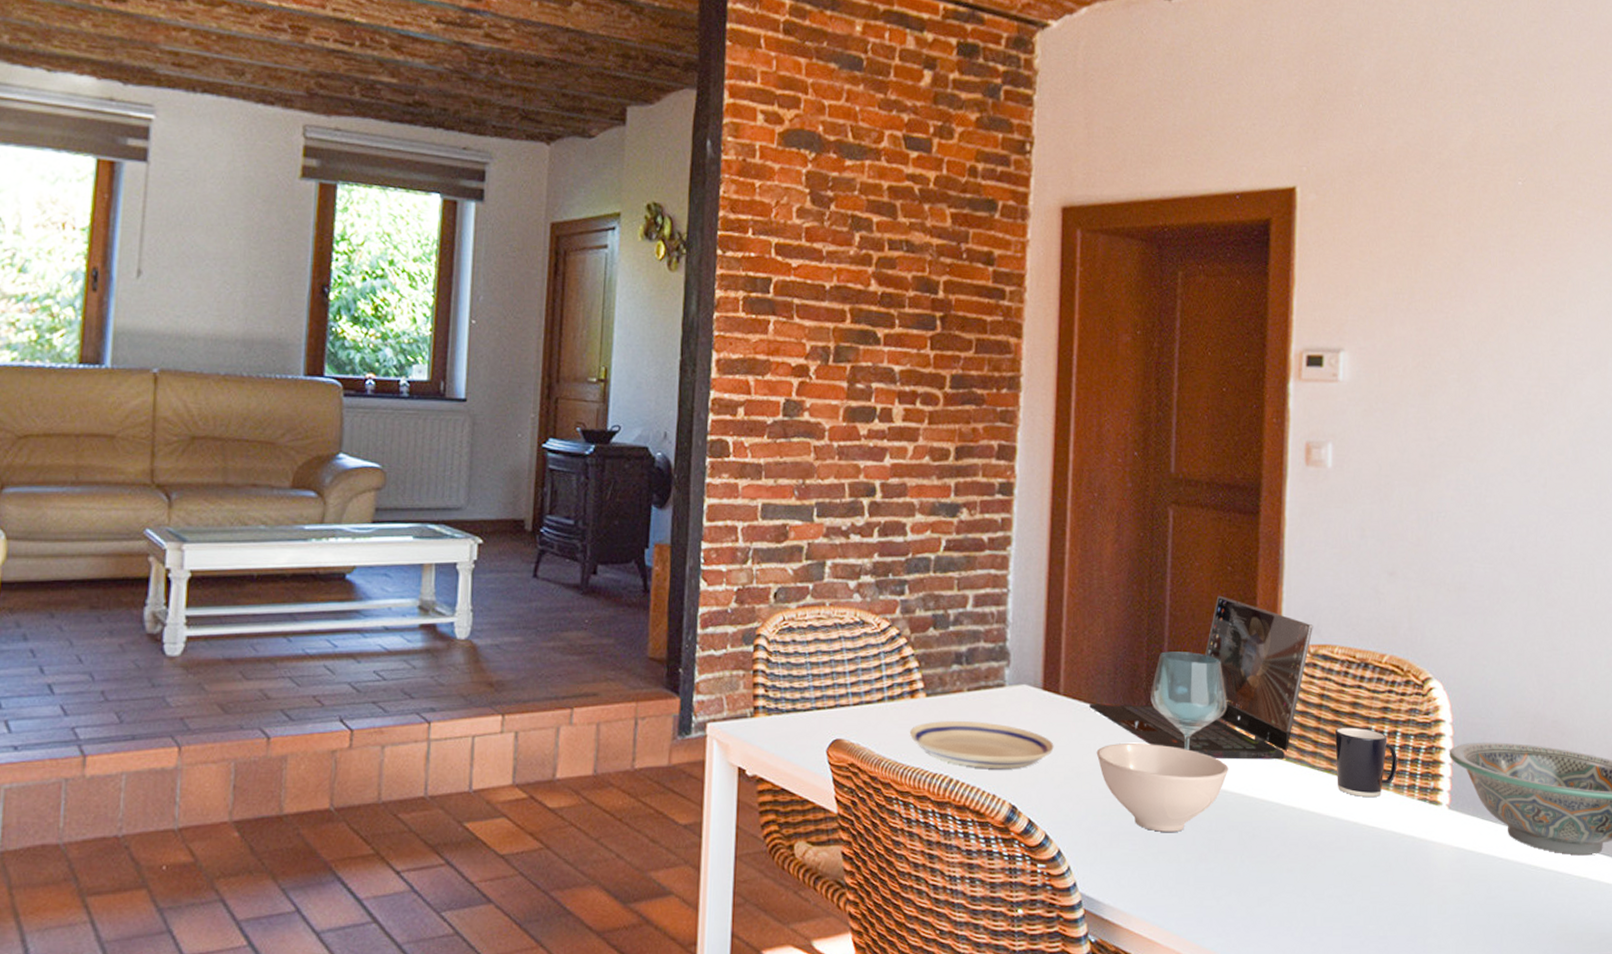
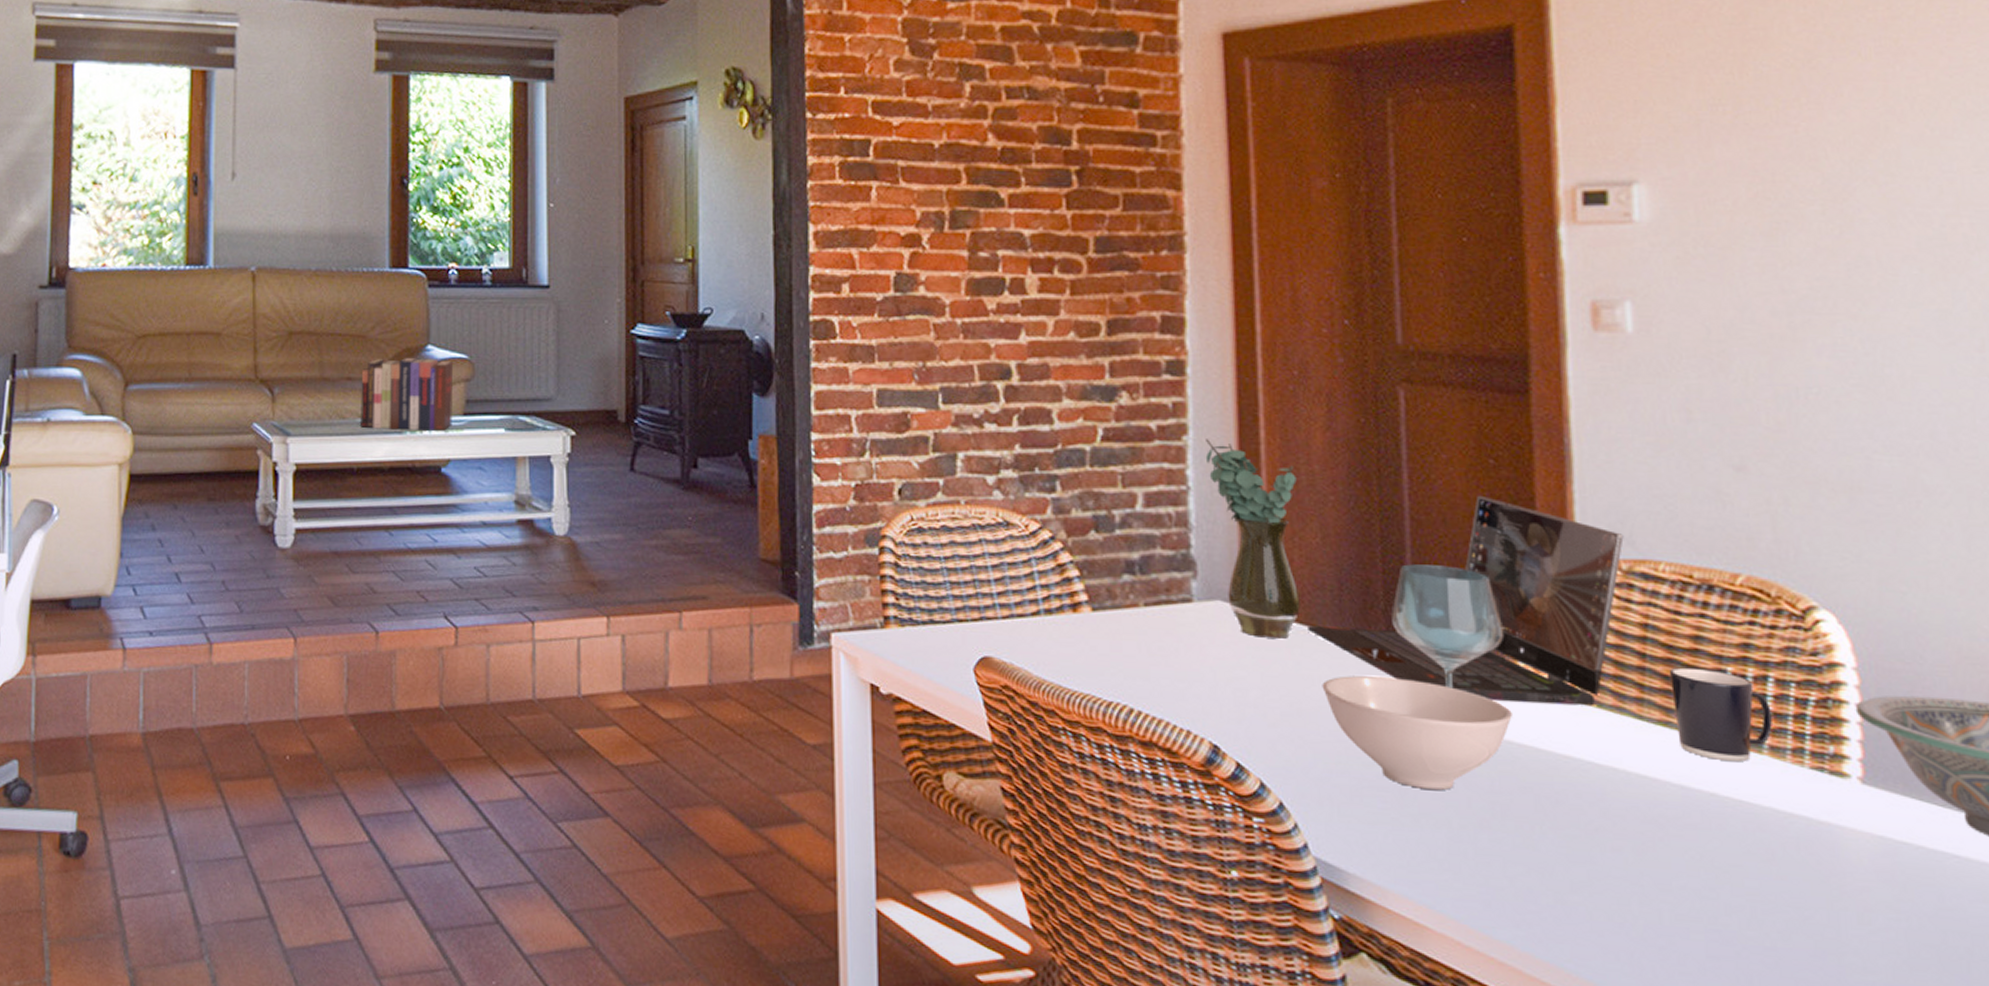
books: none [264,465,364,540] -> present [361,357,452,432]
plate: present [909,721,1054,768] -> none [1074,640,1264,701]
vase: none [1024,549,1090,715] -> present [1206,439,1300,639]

